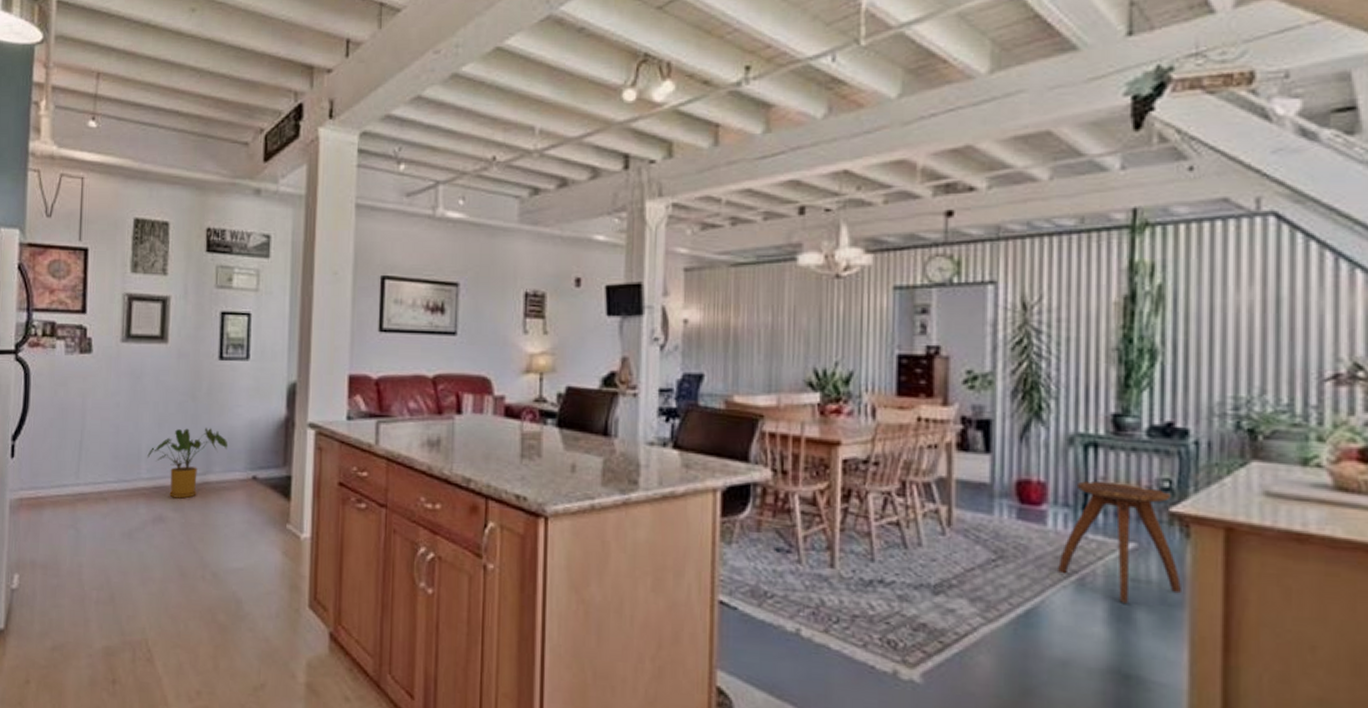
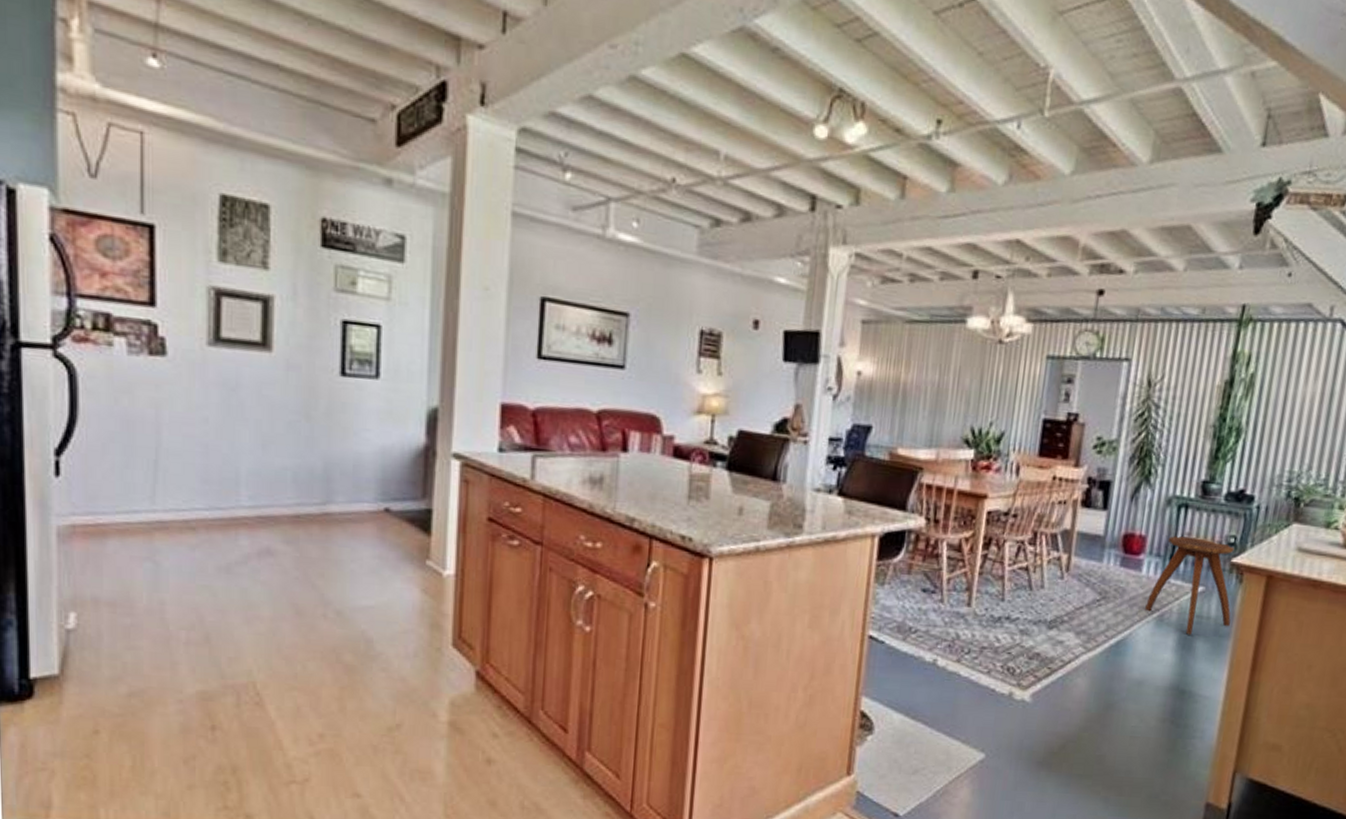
house plant: present [147,428,228,499] -> none [248,452,354,531]

